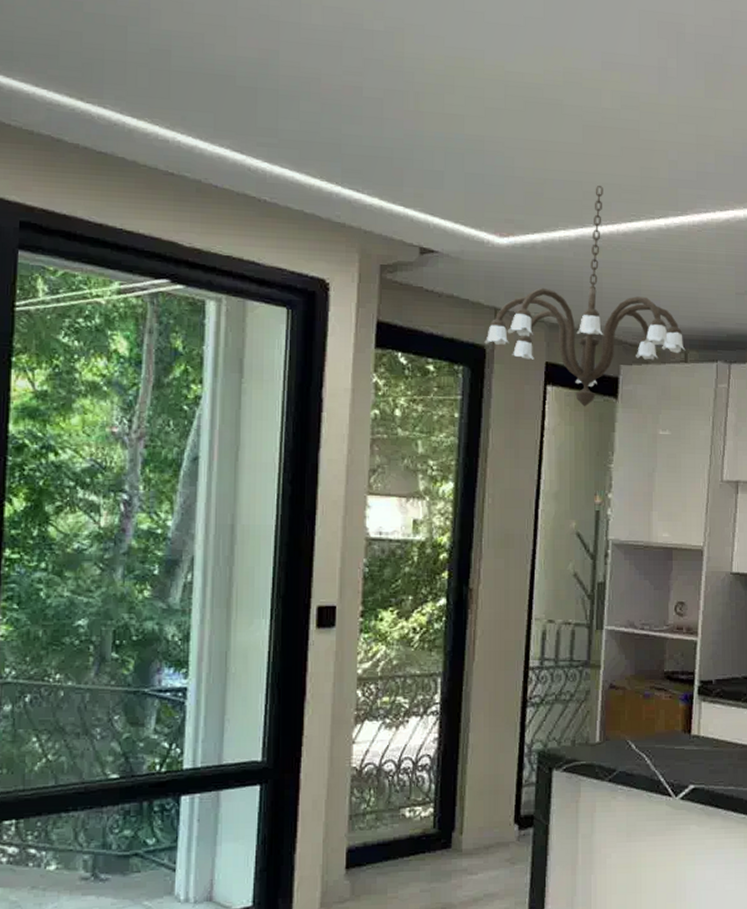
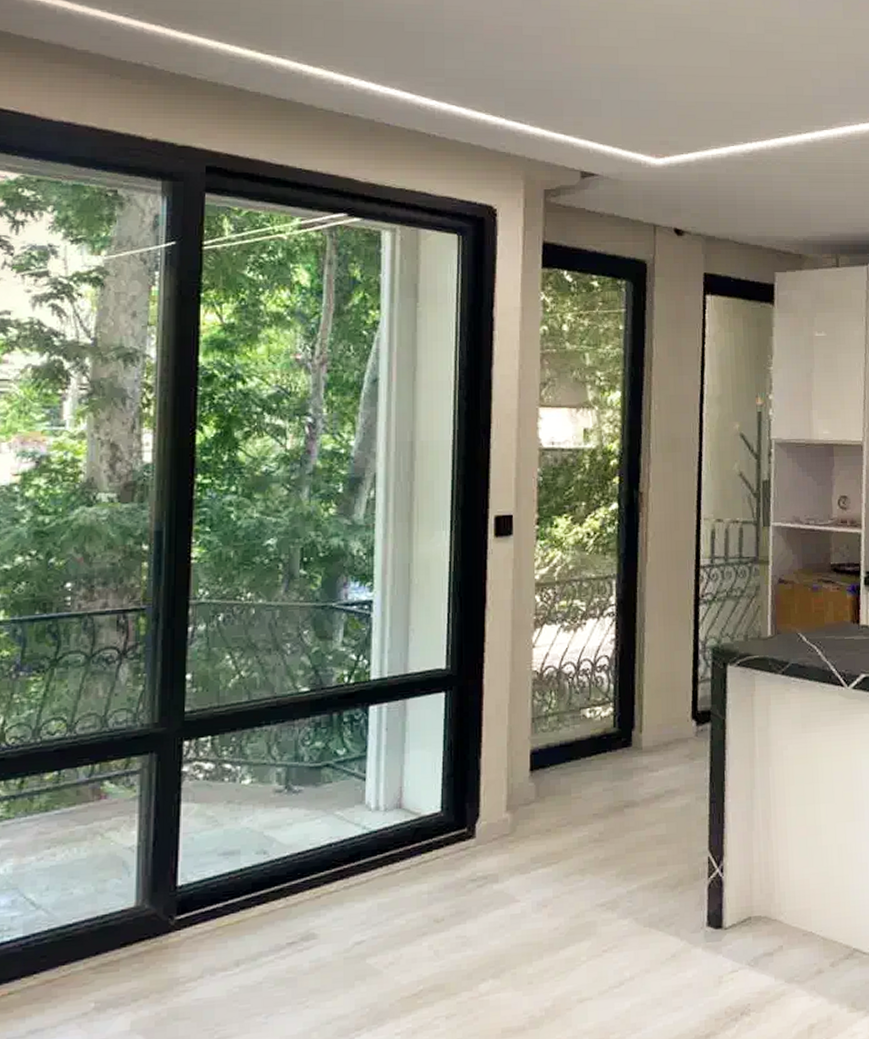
chandelier: present [484,186,686,407] -> none [645,106,837,314]

